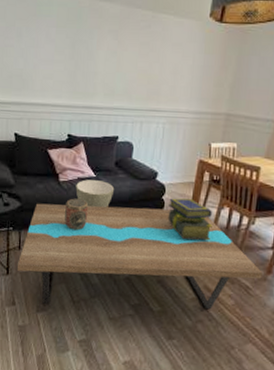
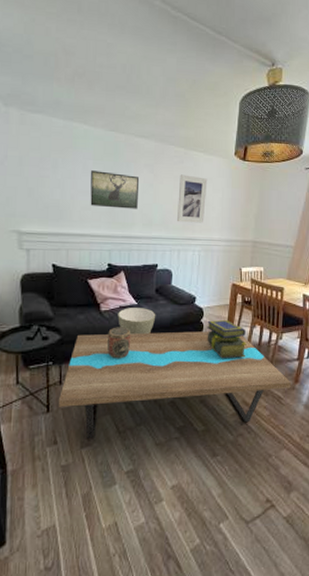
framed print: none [52,38,102,78] -> present [90,170,139,209]
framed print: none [141,40,177,93] -> present [177,174,208,223]

